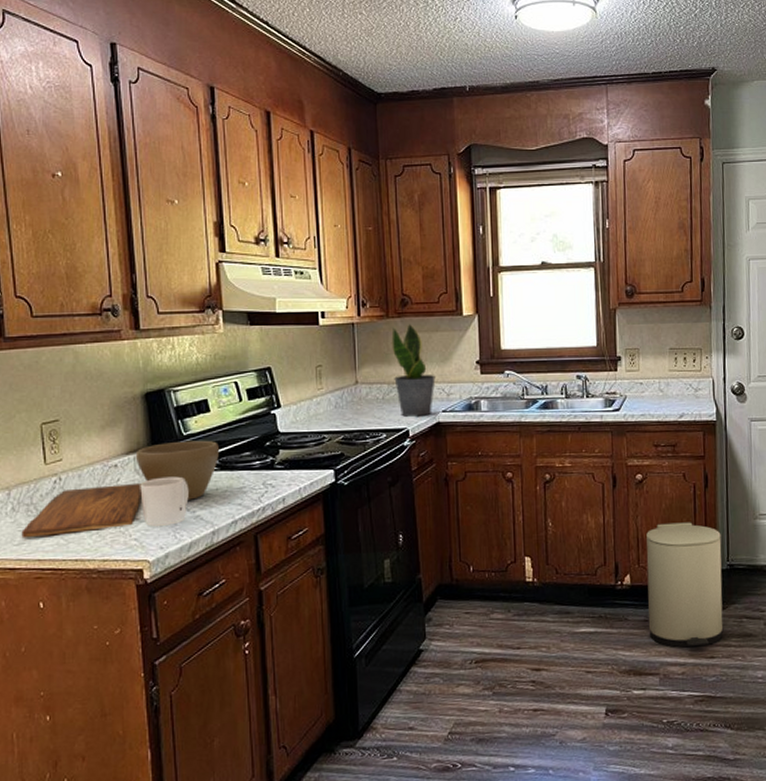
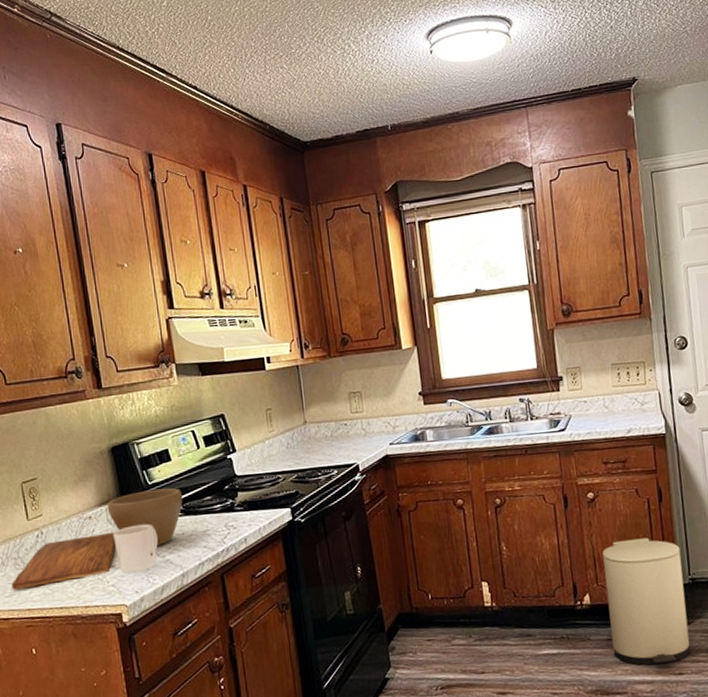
potted plant: present [391,323,435,417] -> none [335,361,381,452]

